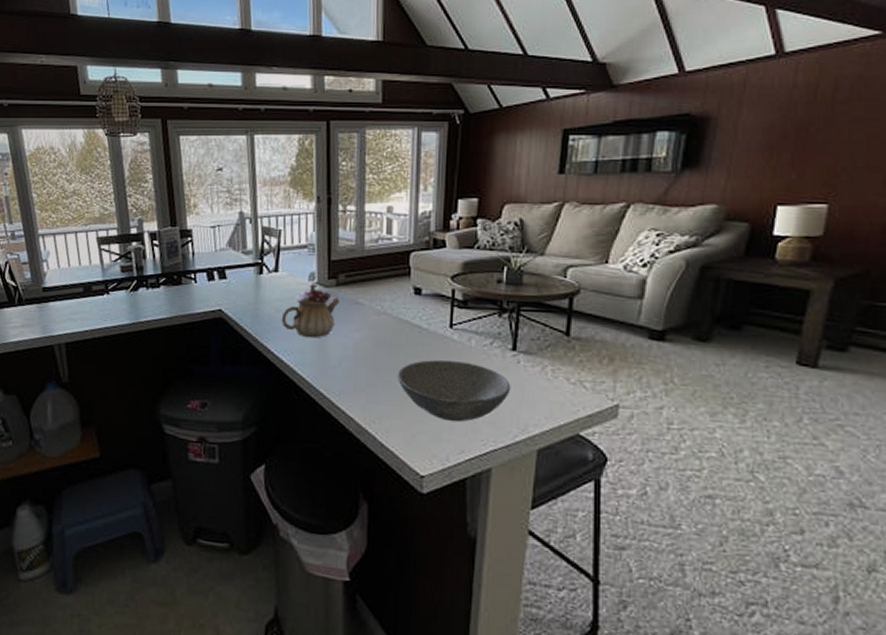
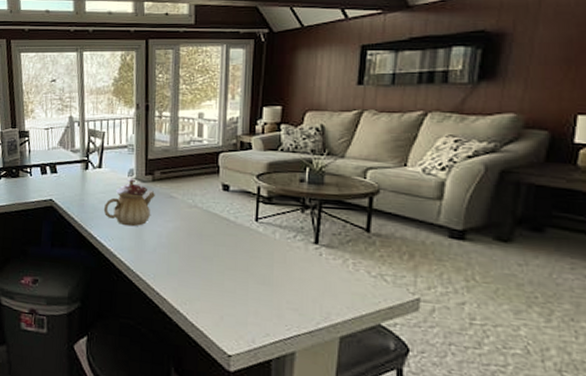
soup bowl: present [398,360,511,422] -> none [207,249,313,308]

